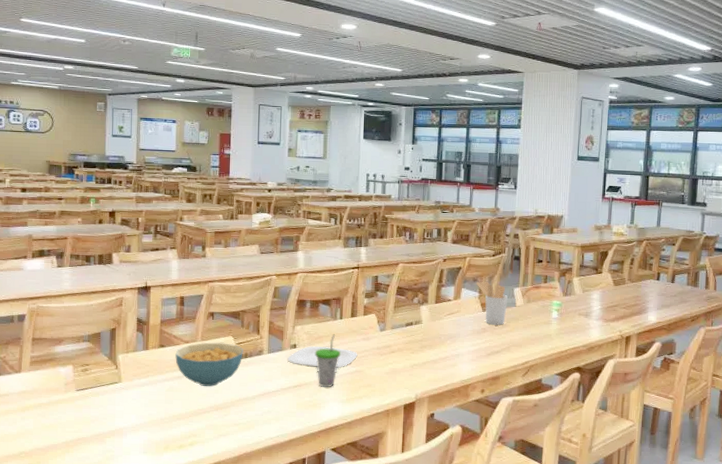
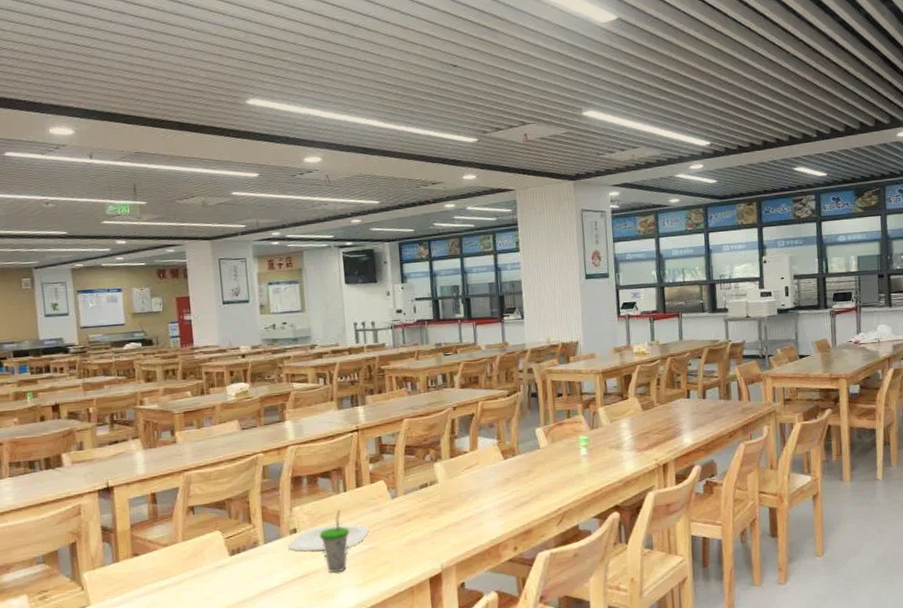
cereal bowl: present [175,342,243,386] -> none [153,539,235,594]
utensil holder: present [476,281,508,325] -> none [492,425,531,473]

